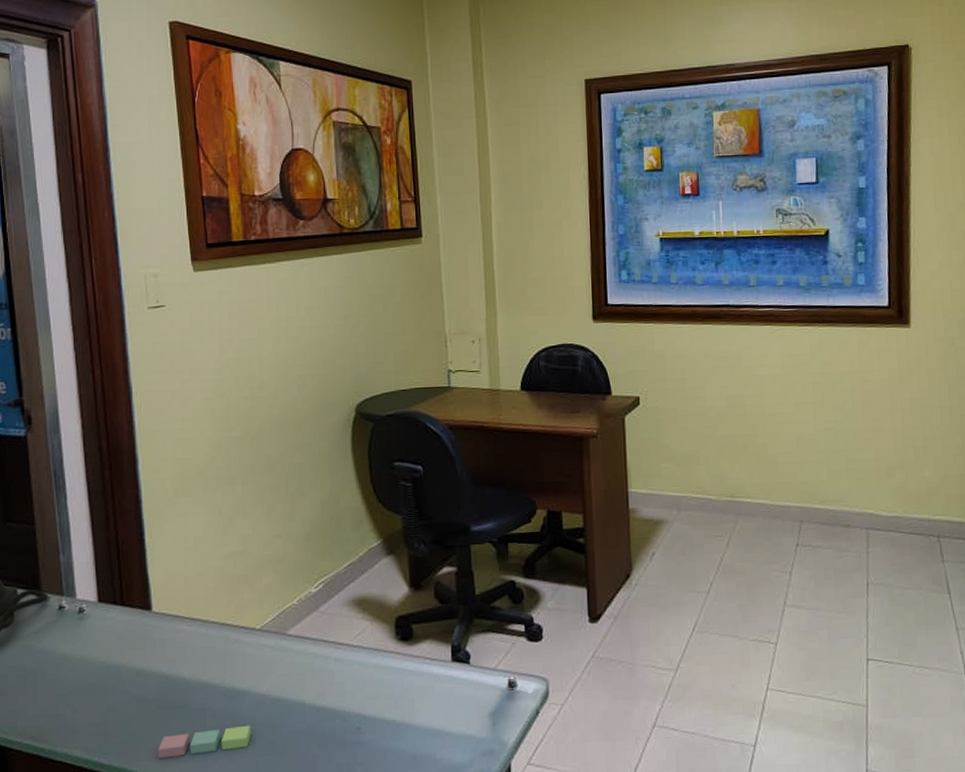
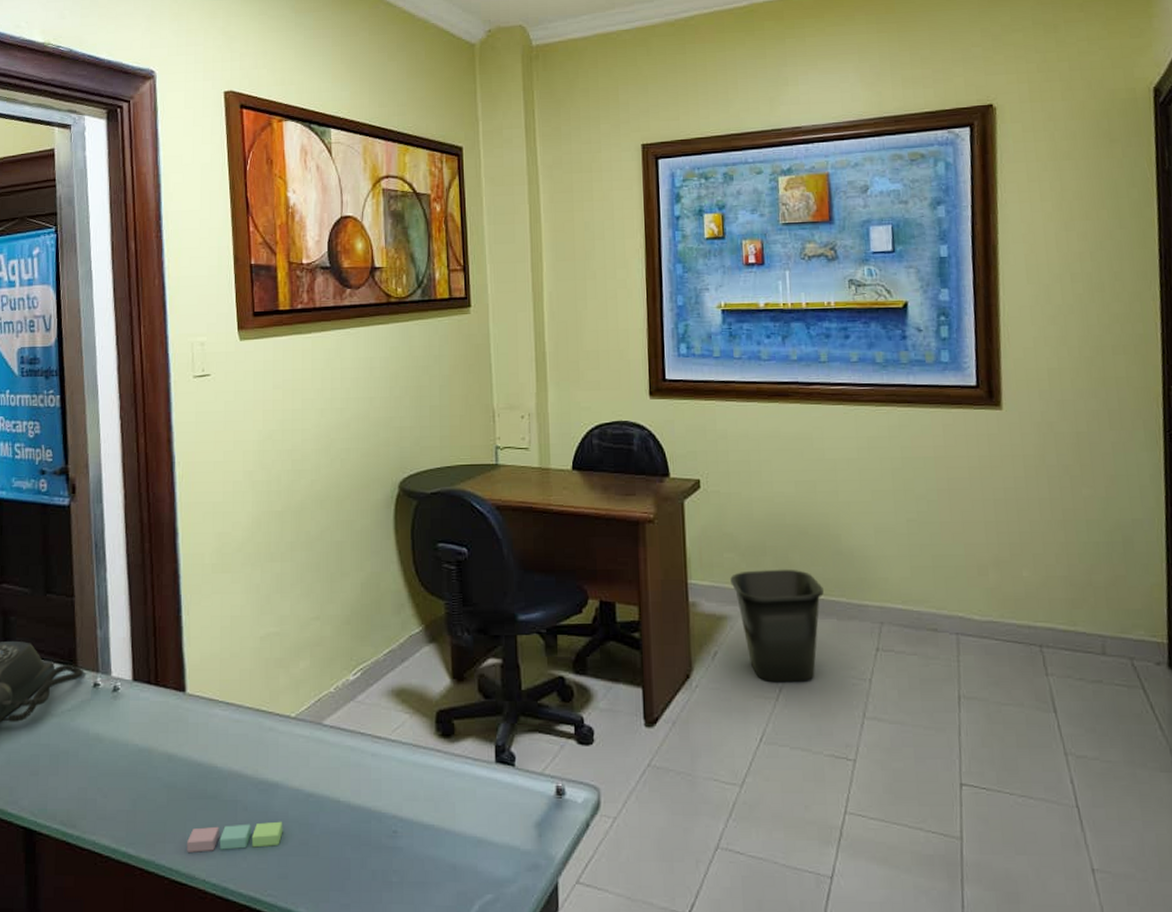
waste bin: none [667,476,751,578] -> present [730,569,824,683]

